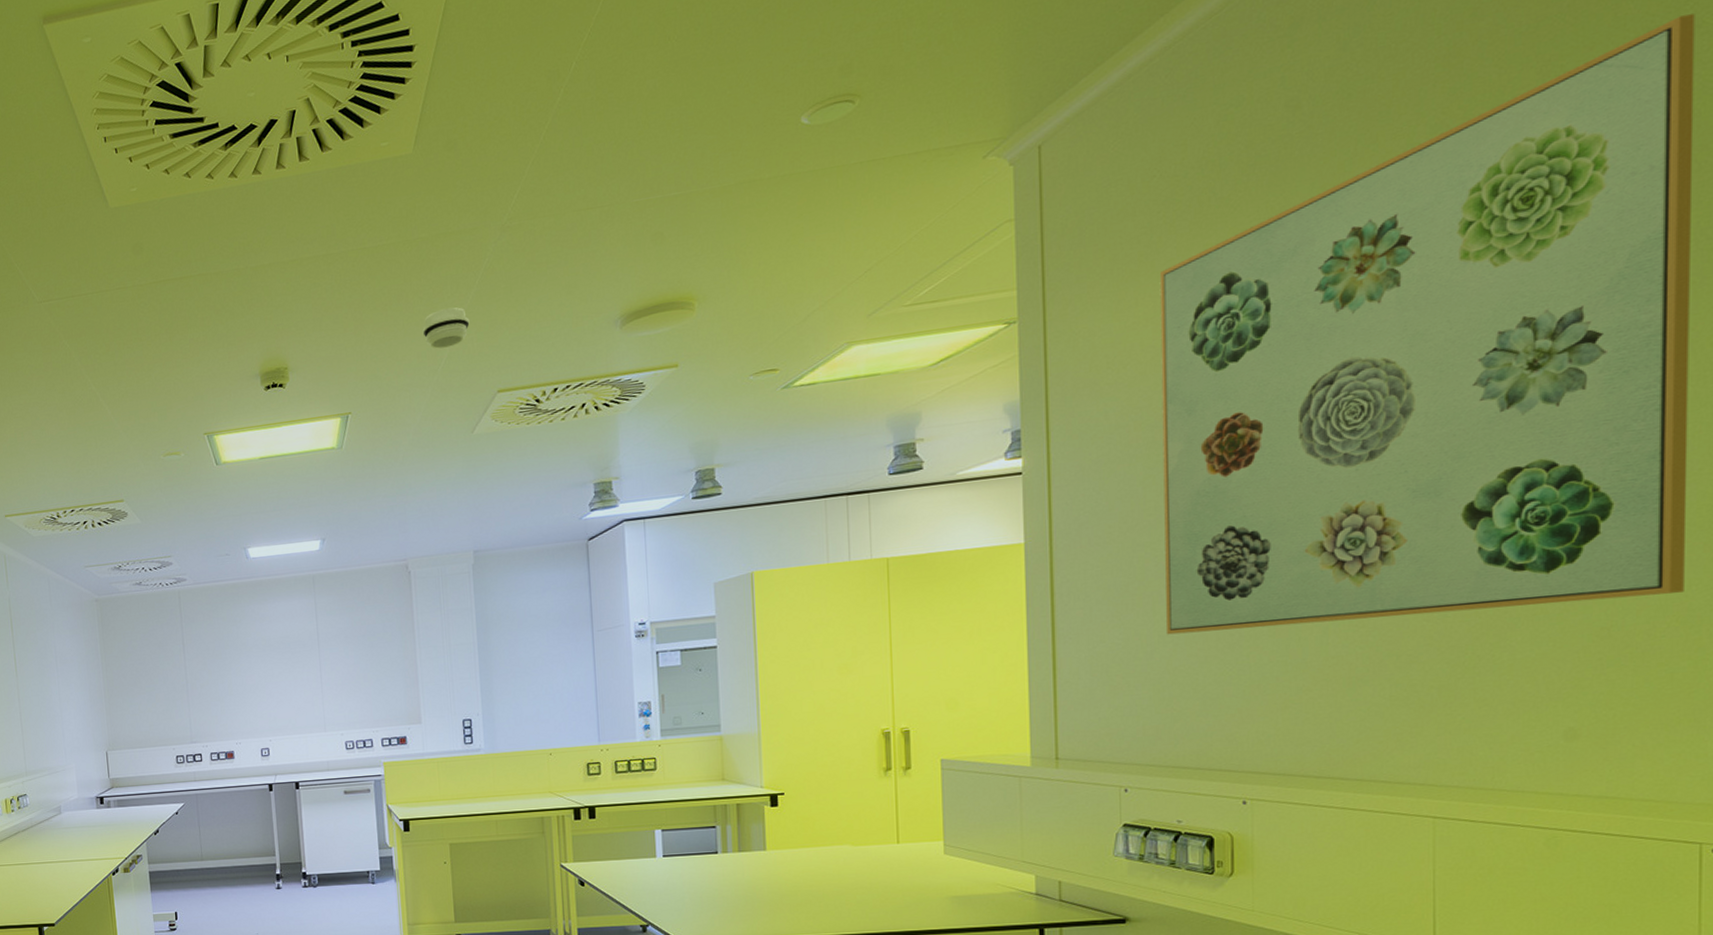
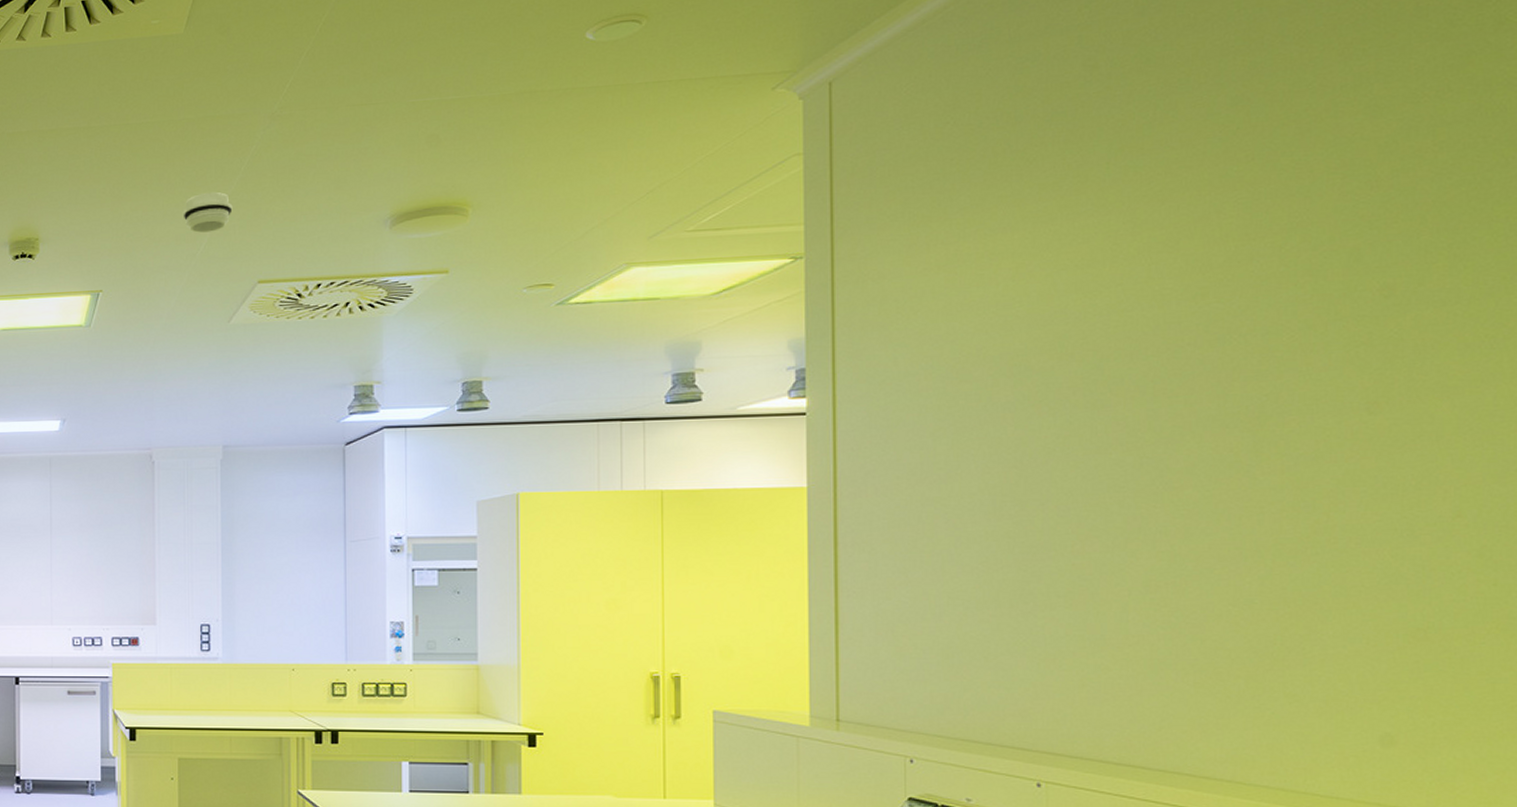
wall art: present [1159,14,1695,635] -> none [952,10,1504,599]

